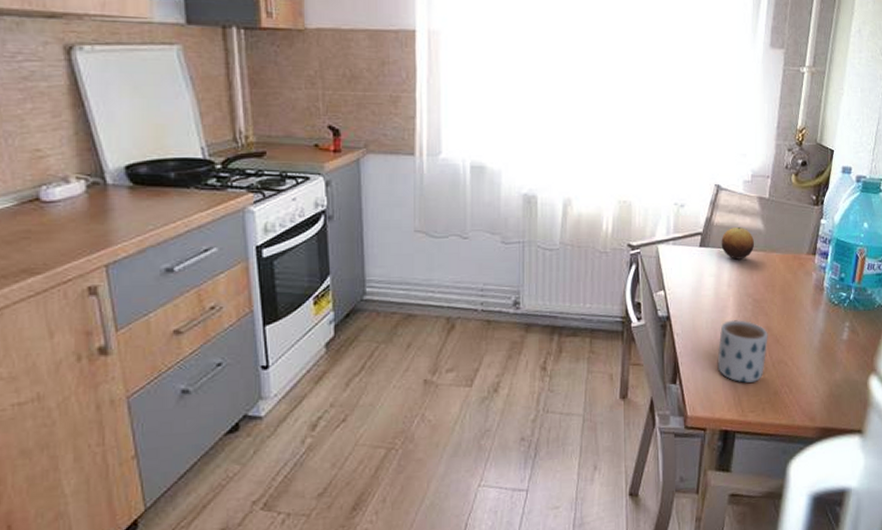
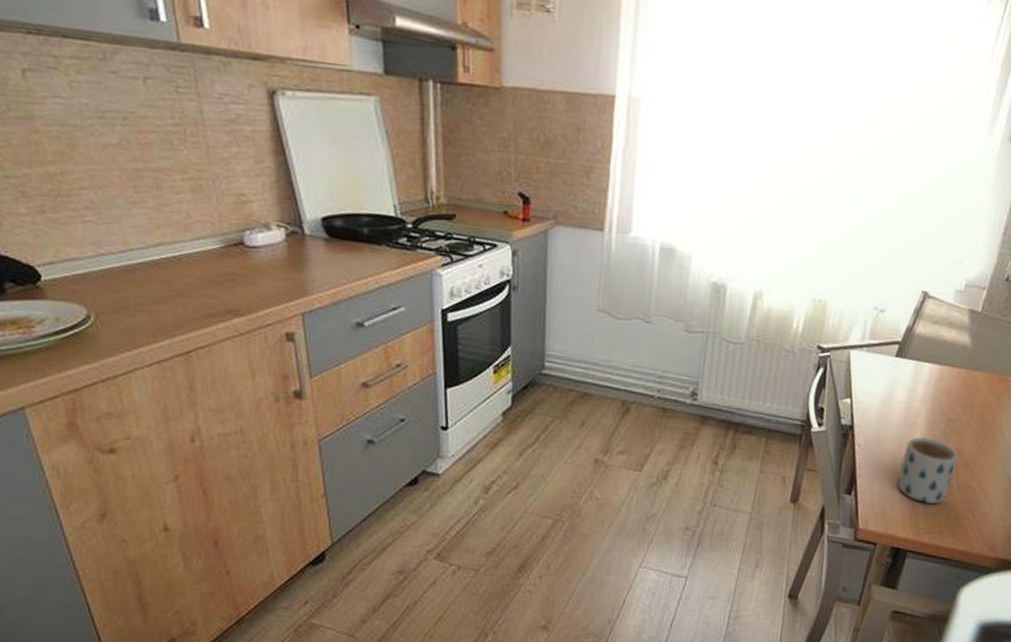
fruit: present [721,227,755,260] -> none [919,340,958,375]

